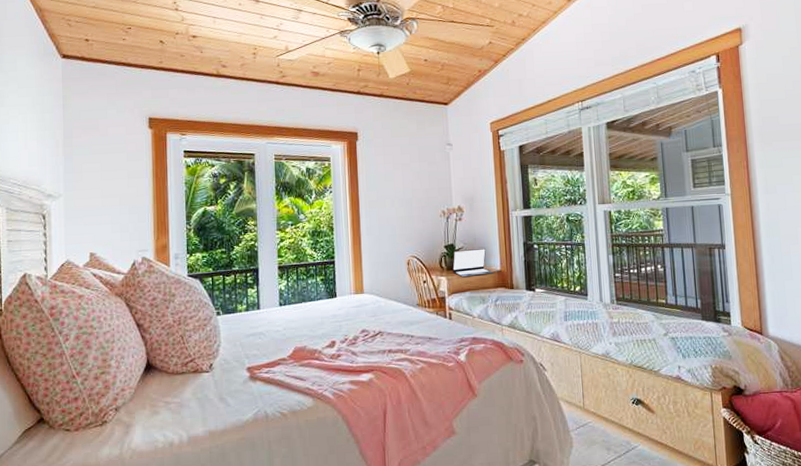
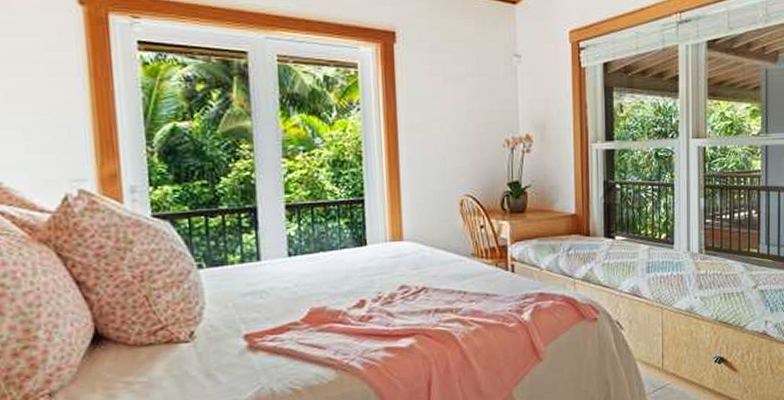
laptop: present [452,247,495,278] -> none [517,186,568,222]

